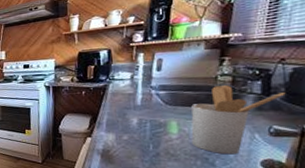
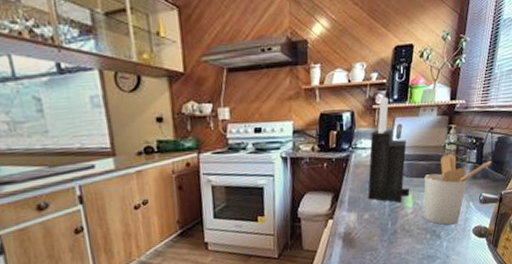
knife block: none [126,35,174,128] -> present [368,96,410,203]

